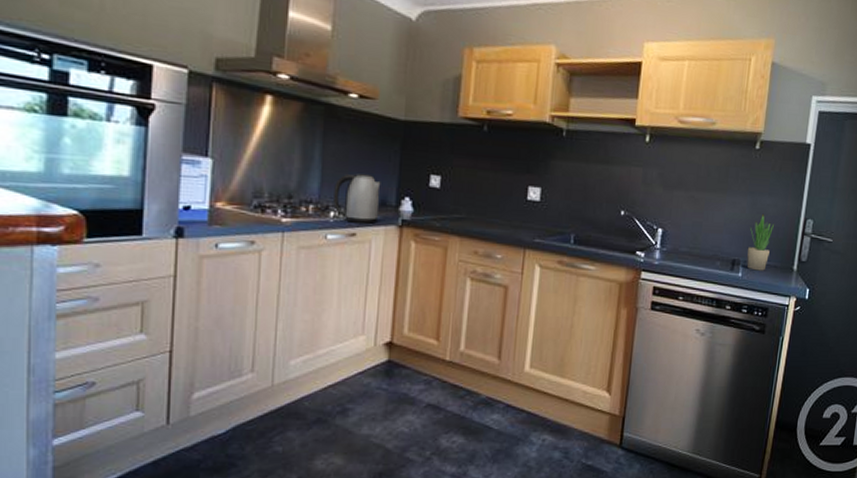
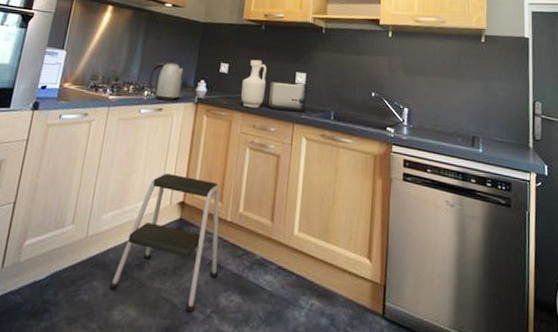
step stool: none [307,310,437,456] -> present [109,173,220,313]
ceramic jug: none [458,170,491,232] -> present [241,59,267,109]
toaster: none [490,197,544,235] -> present [266,80,309,112]
potted plant: present [746,213,774,271] -> none [484,96,506,148]

